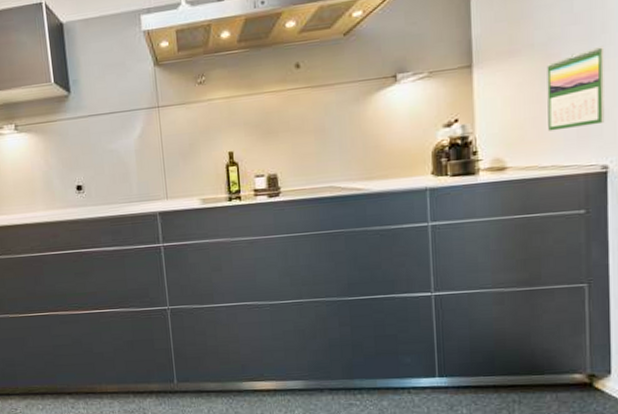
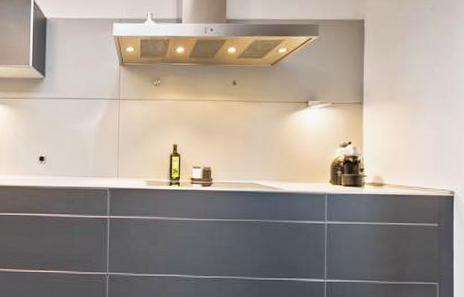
calendar: present [547,45,605,132] -> none [414,102,454,160]

